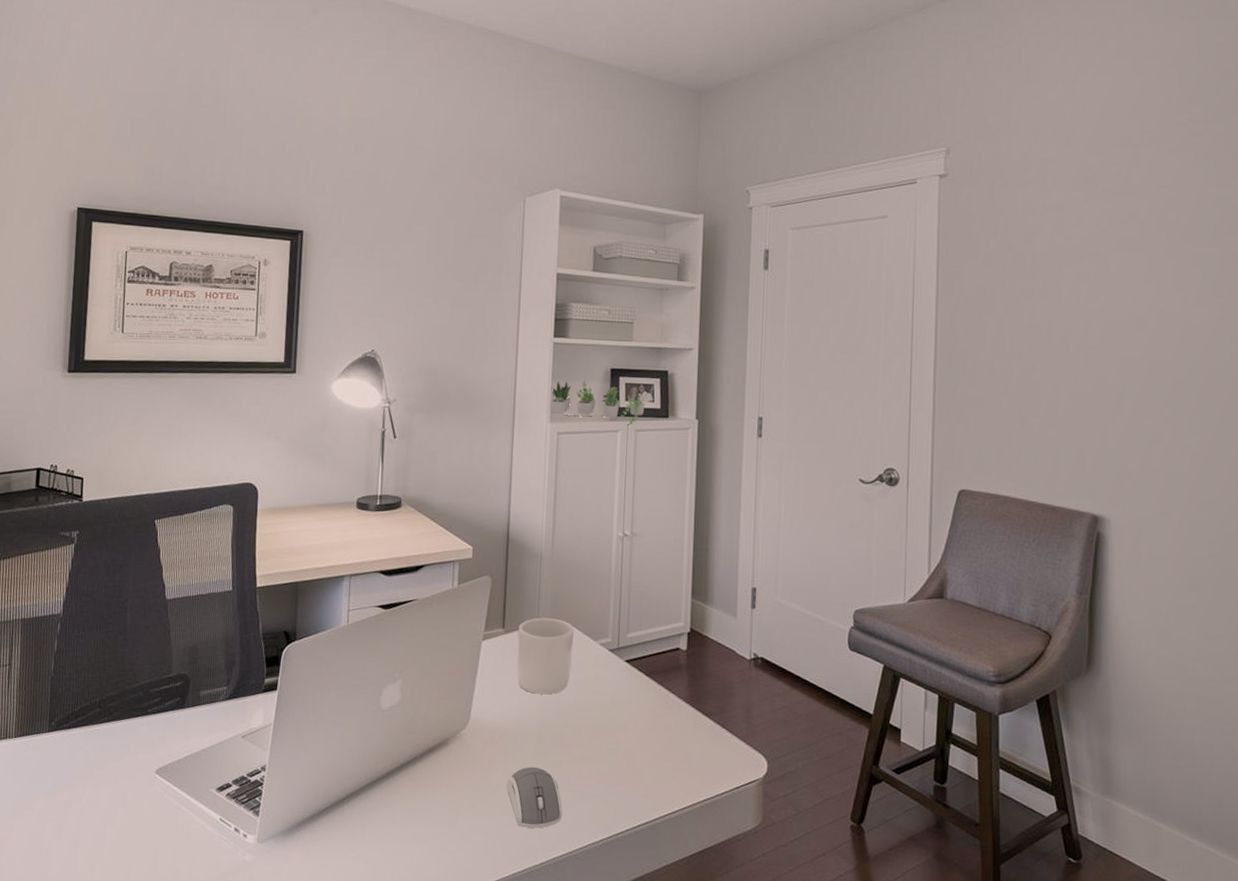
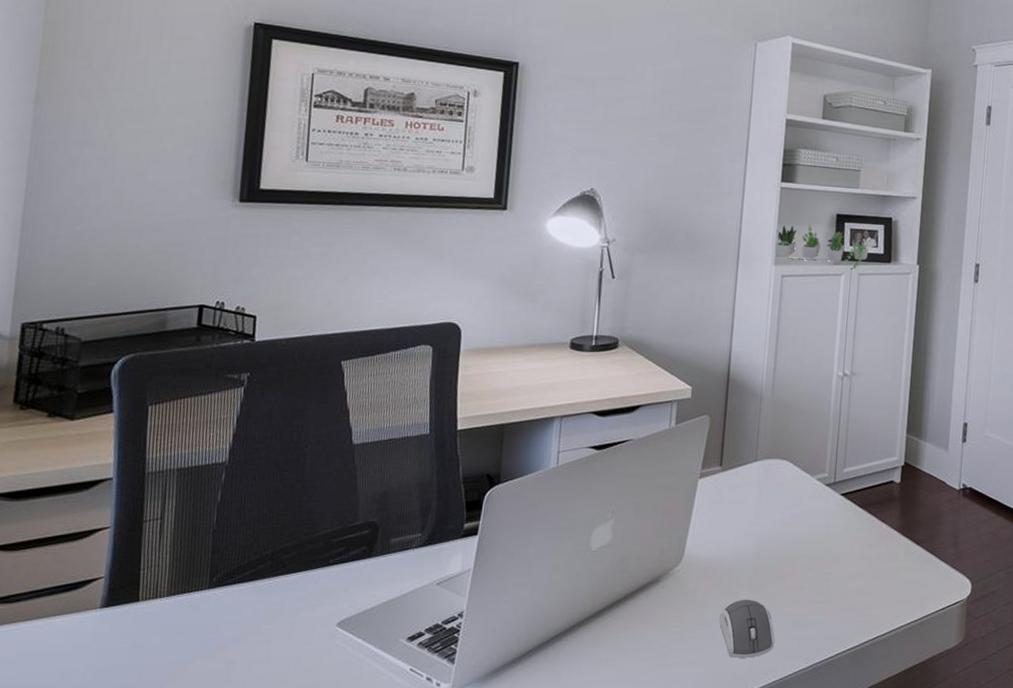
mug: present [517,617,574,695] -> none [733,455,792,529]

